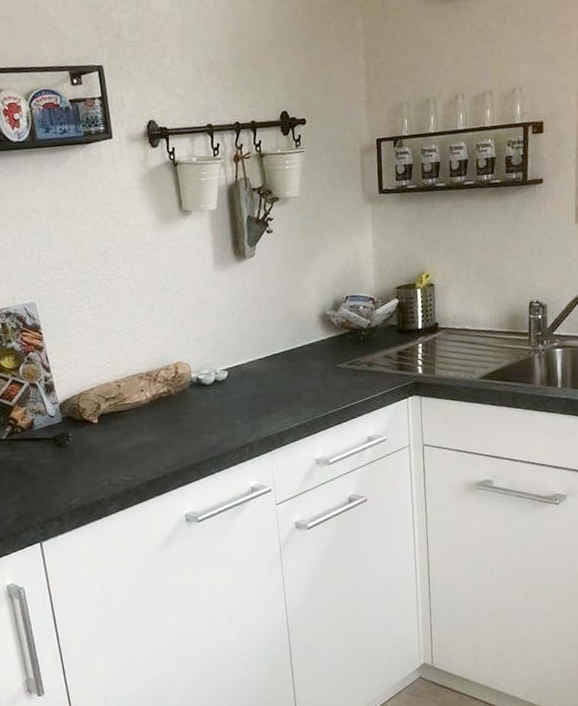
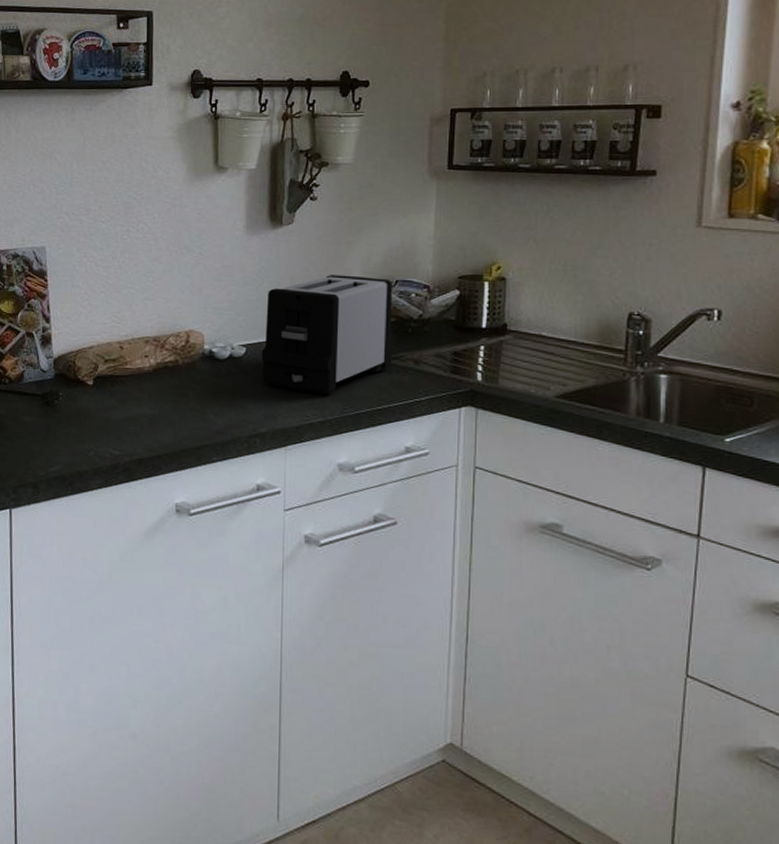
toaster: none [240,296,350,403] -> present [261,275,395,396]

